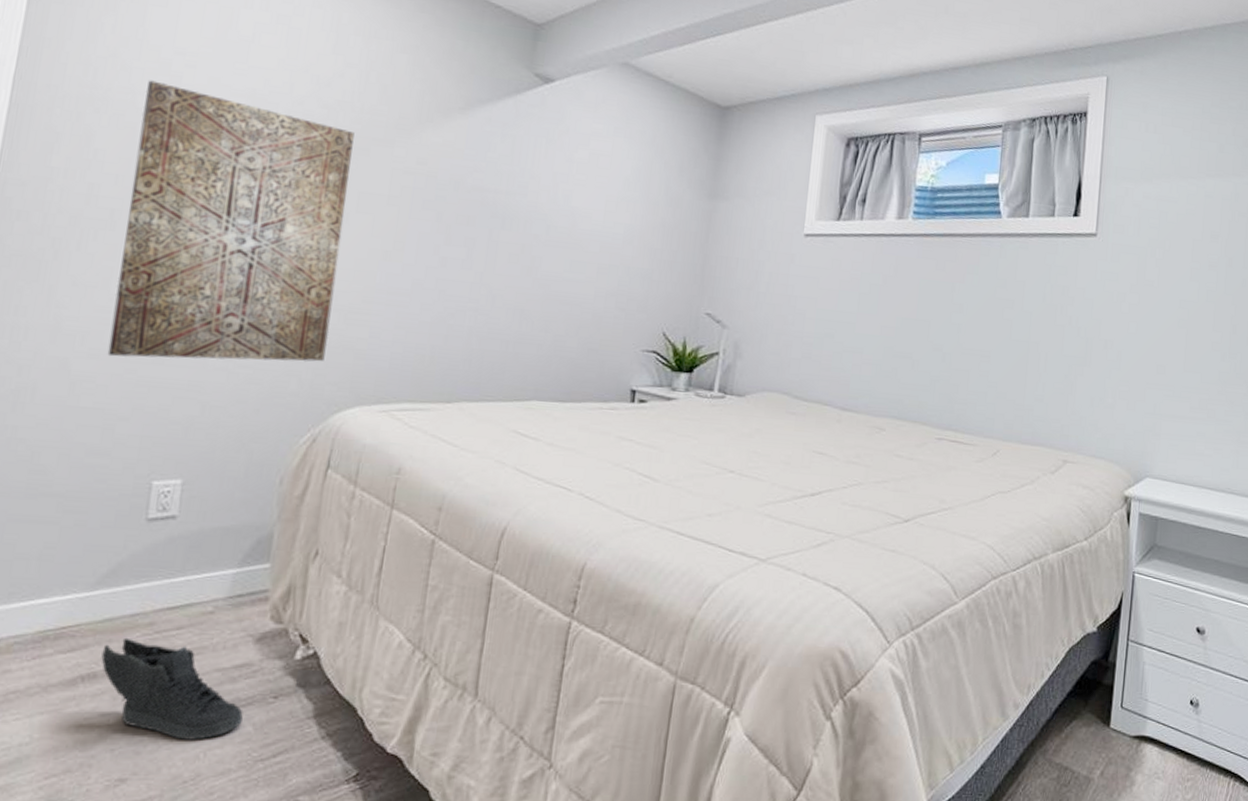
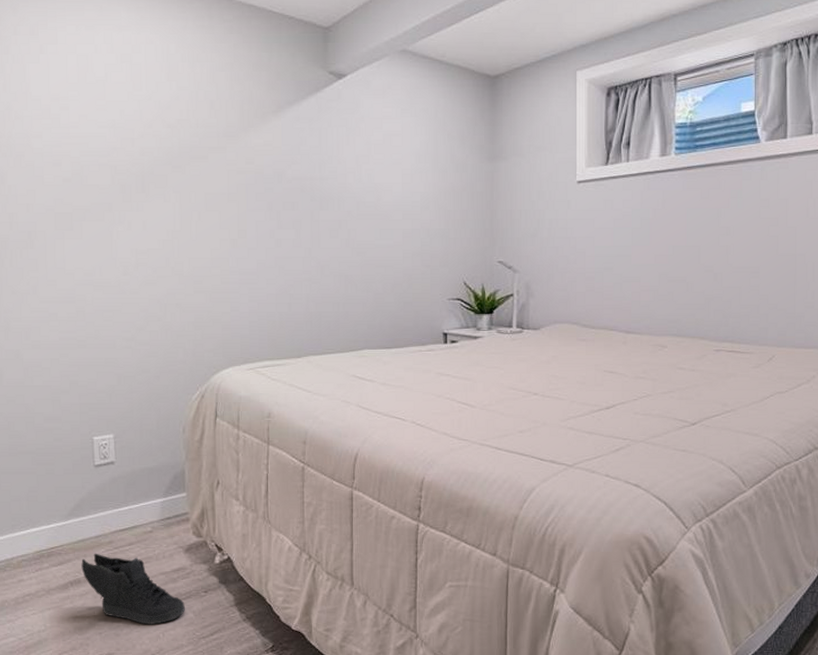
wall art: present [107,80,355,362] -> none [36,124,201,346]

